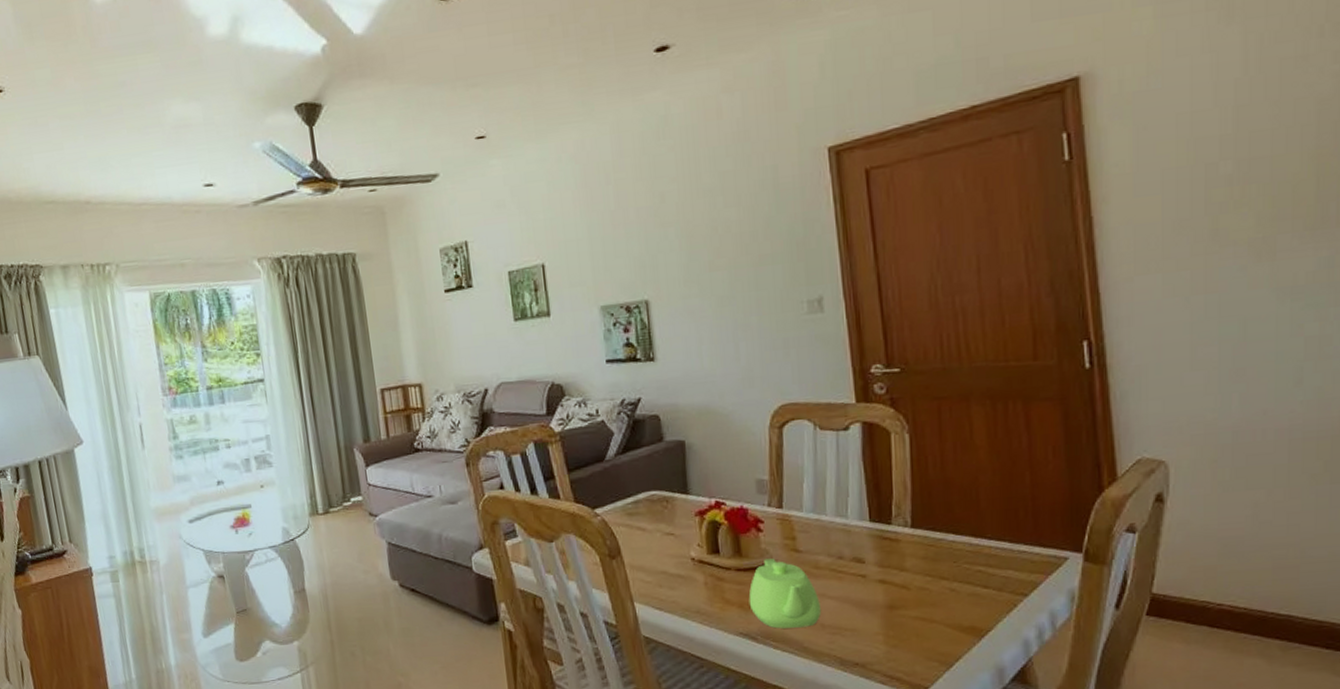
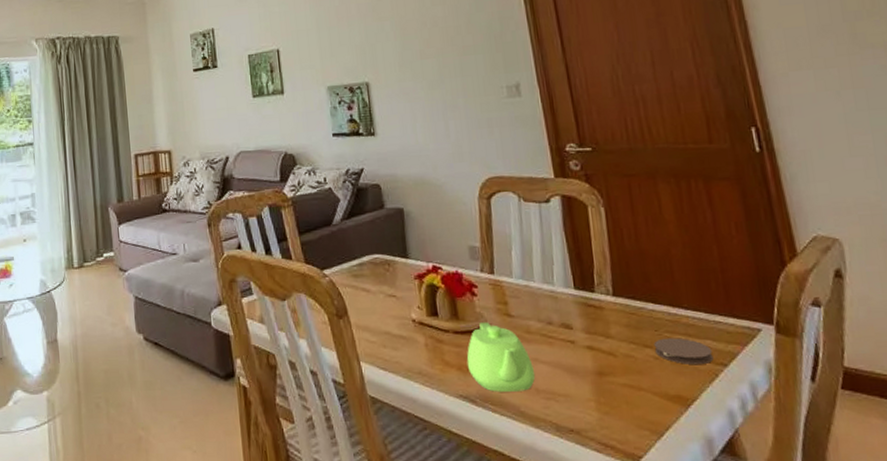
coaster: none [951,569,1014,596] -> present [653,338,714,365]

